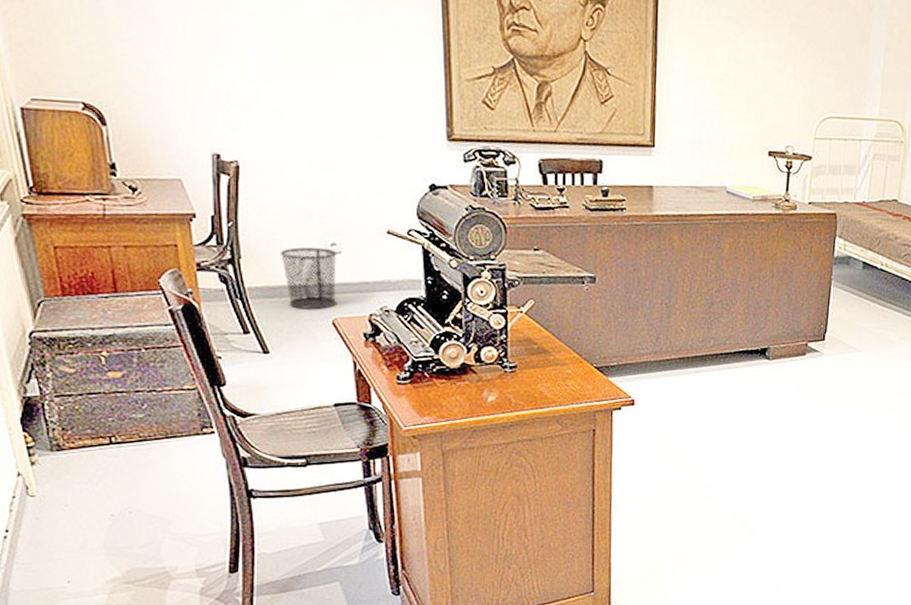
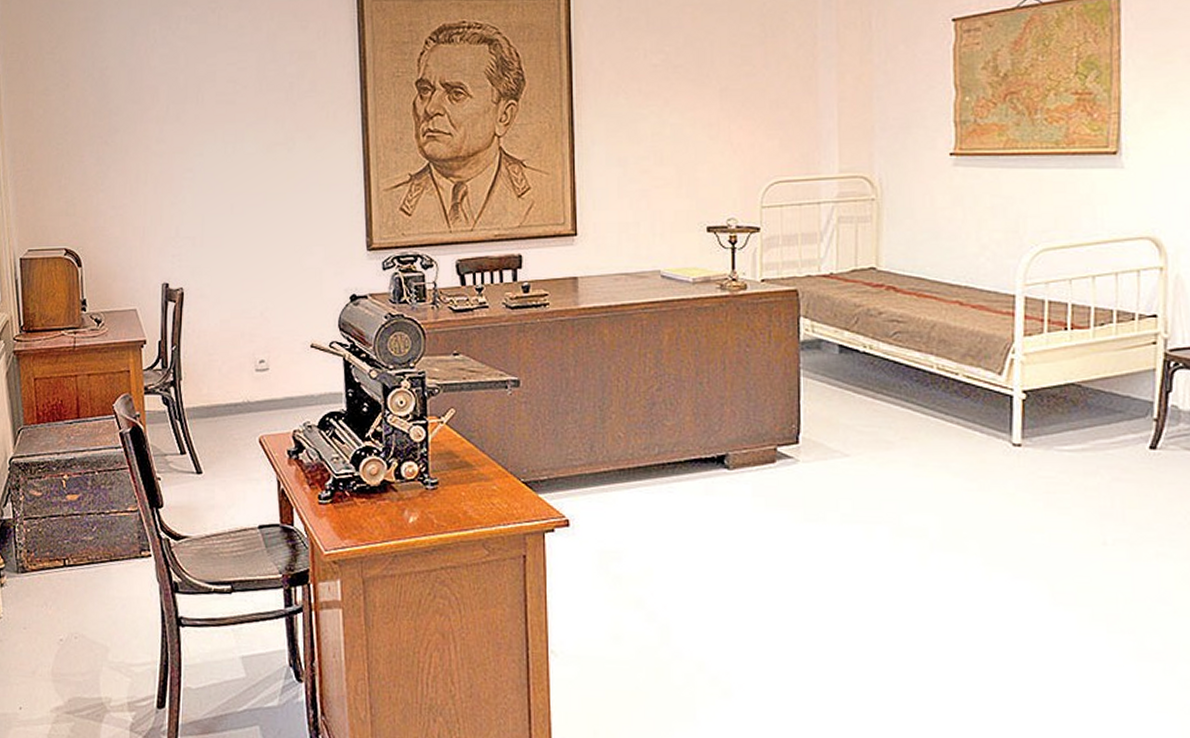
waste bin: present [279,247,337,310] -> none [214,365,265,428]

